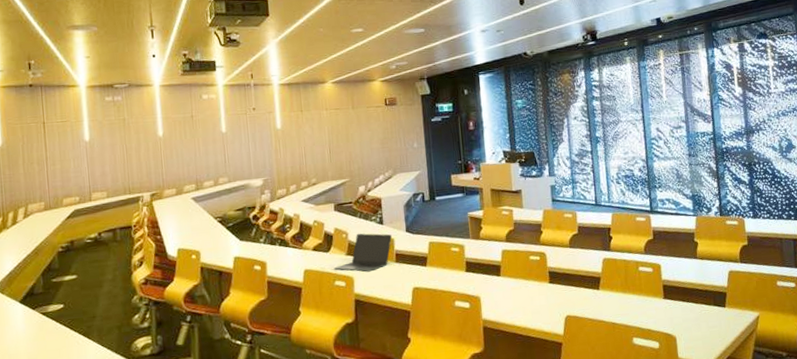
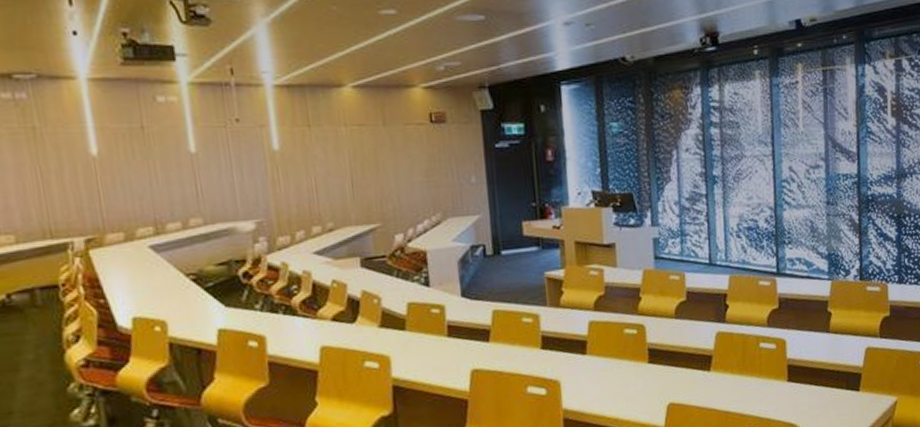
laptop: present [333,233,392,272] -> none [361,298,442,350]

